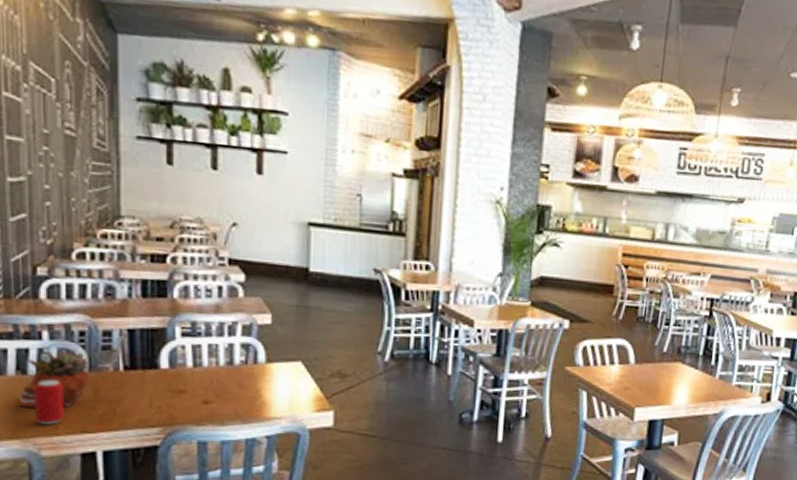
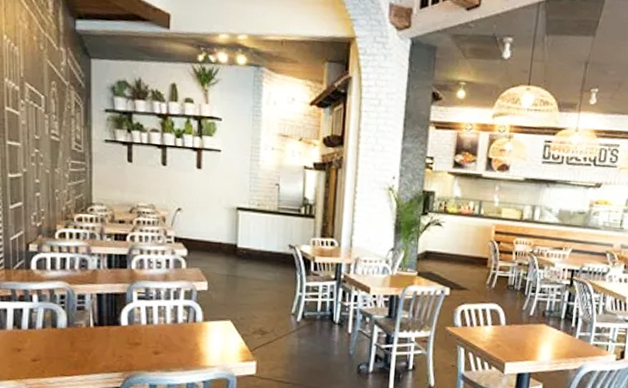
succulent planter: present [18,350,90,408] -> none [14,310,68,355]
beverage can: present [34,380,64,424] -> none [26,333,48,369]

